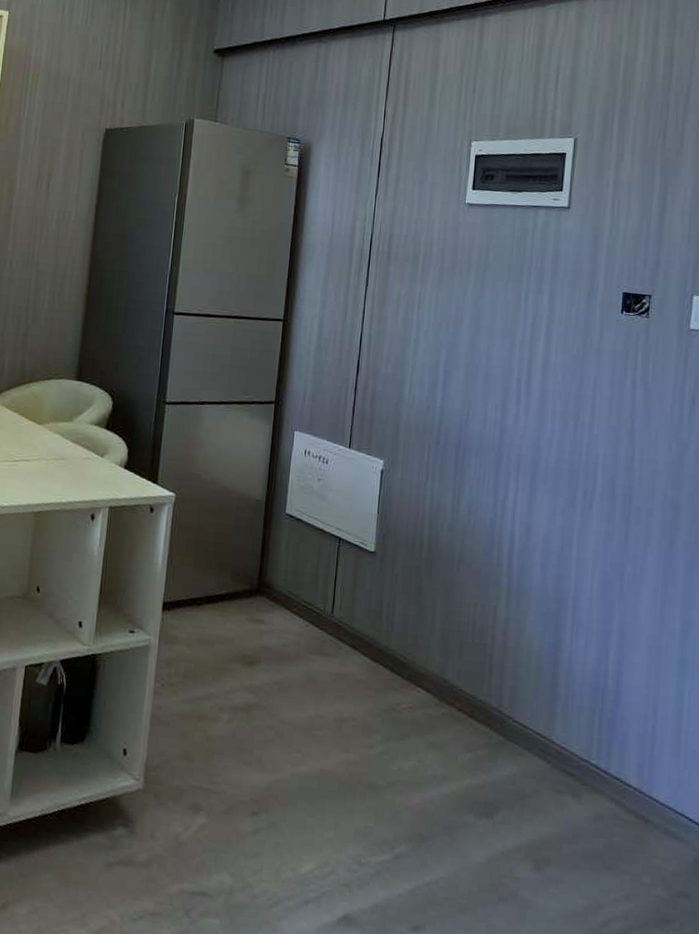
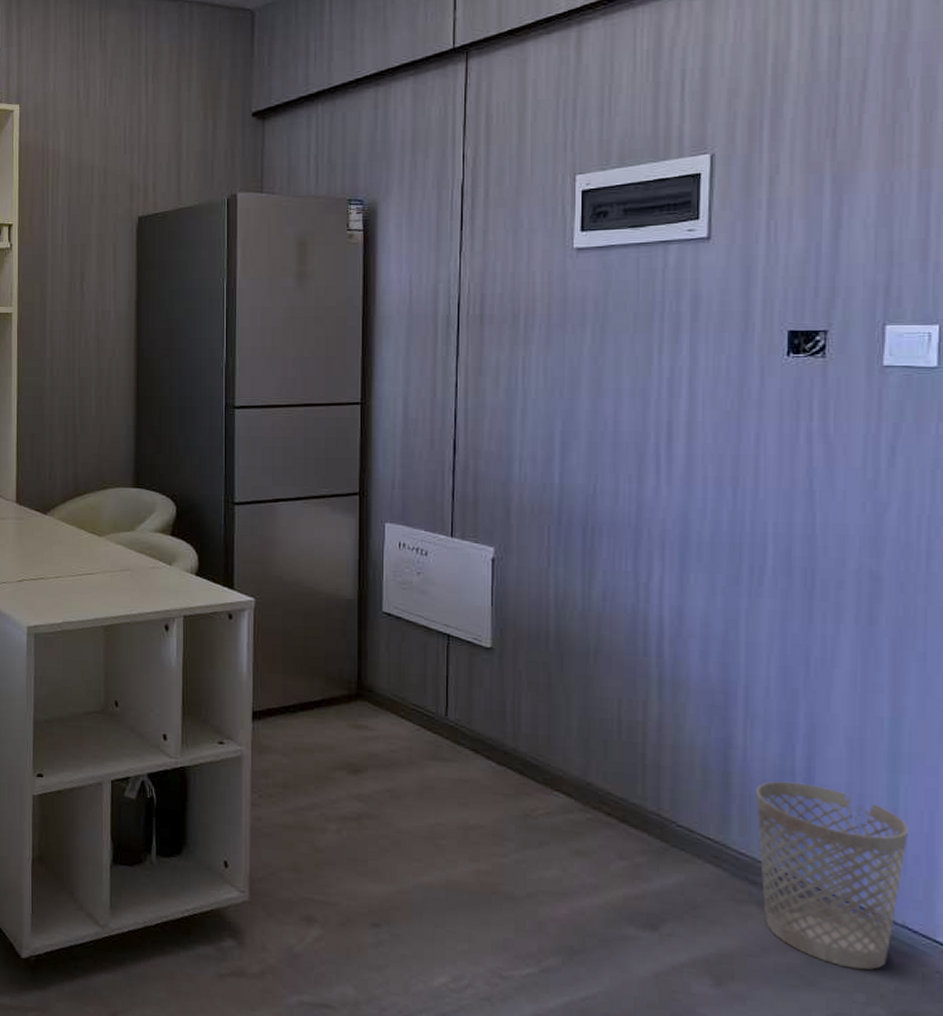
wastebasket: none [576,682,690,855] -> present [756,781,908,970]

